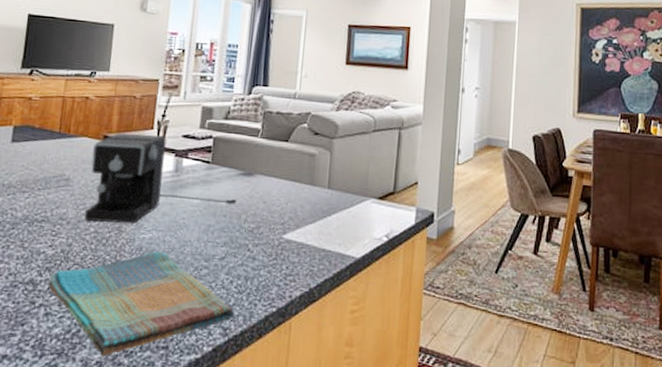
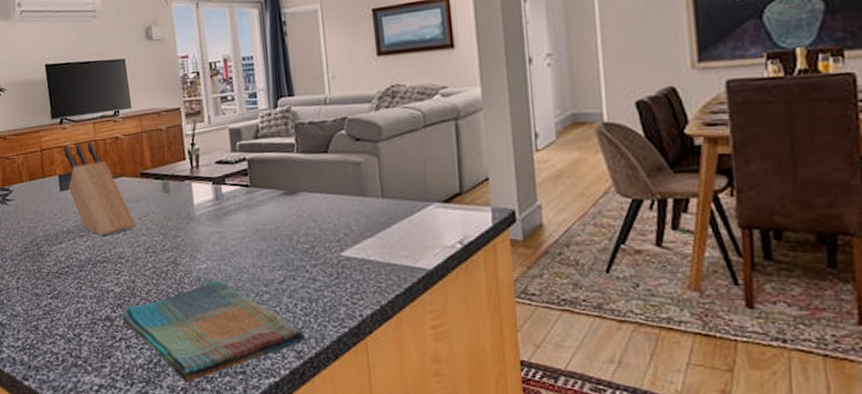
knife block: none [21,97,88,195] -> present [63,141,137,236]
coffee maker: present [85,133,237,223] -> none [133,164,285,257]

